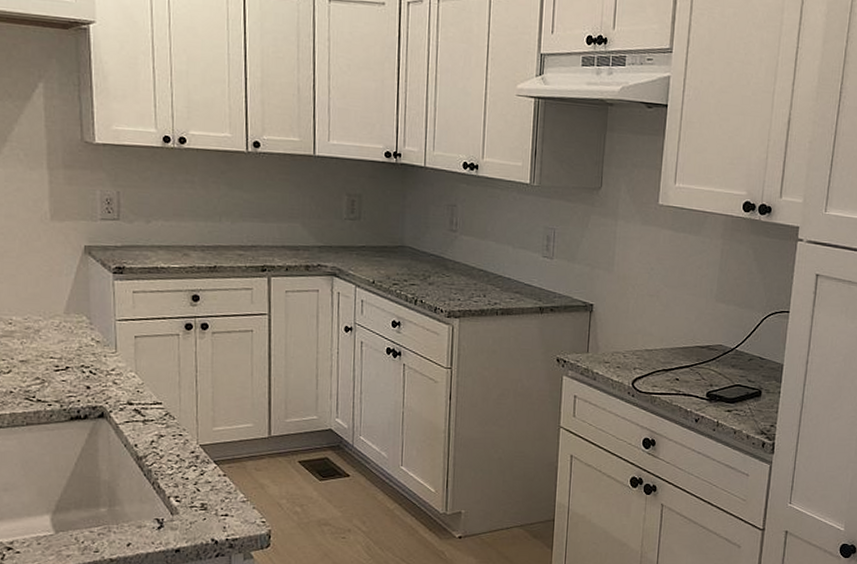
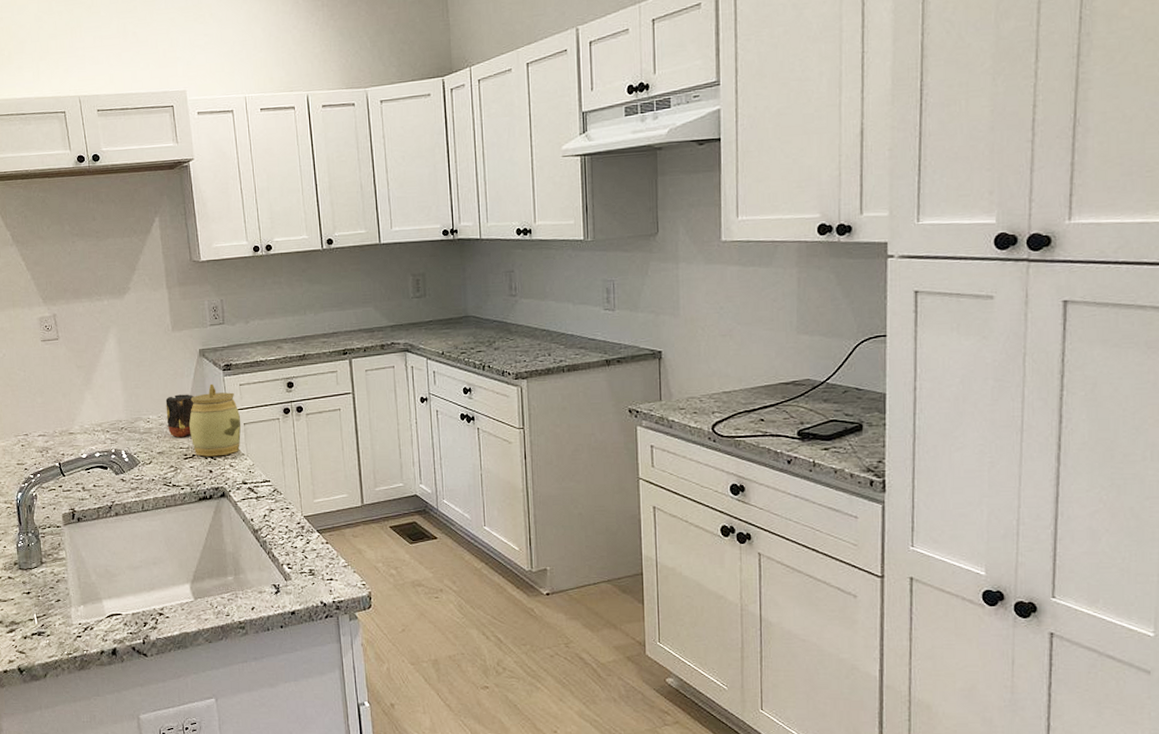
mug: none [35,295,73,345] -> present [165,394,194,437]
jar: none [65,287,132,371] -> present [189,383,241,457]

